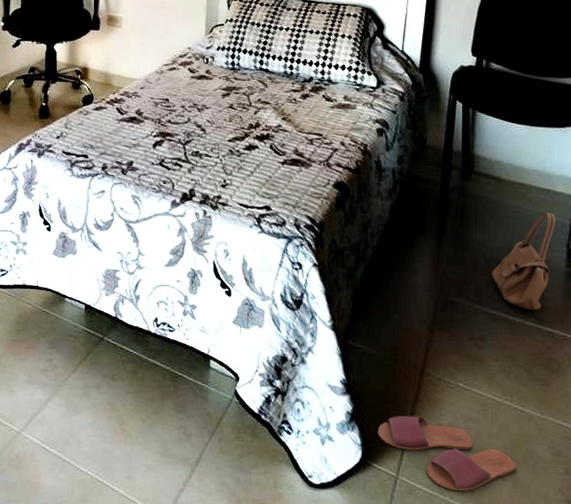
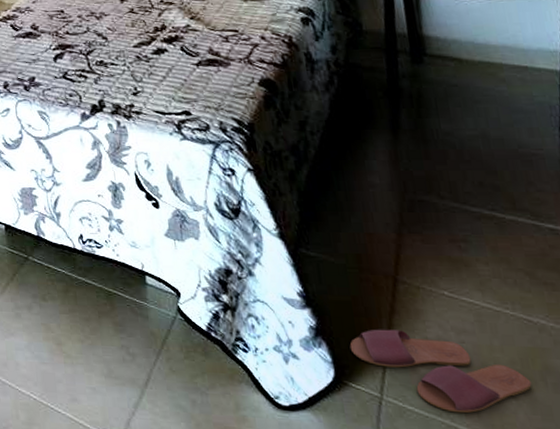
handbag: present [491,212,556,311] -> none [465,93,542,206]

